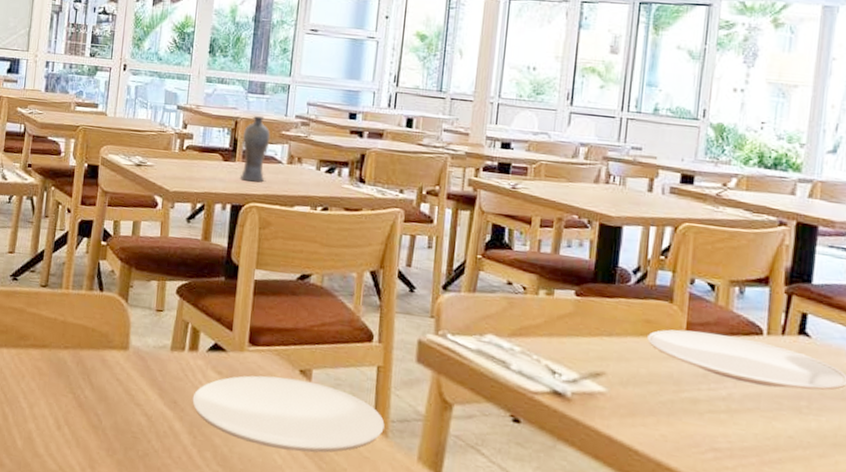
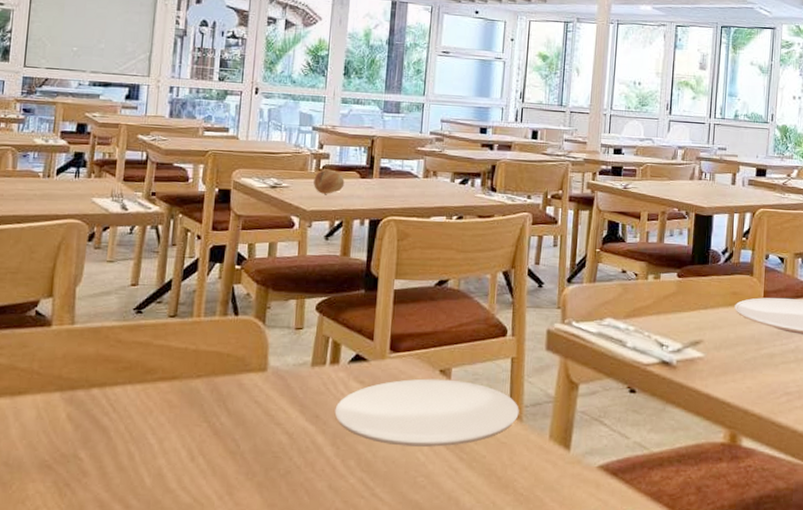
bread roll: none [177,150,208,176] -> present [314,170,345,194]
vase: present [240,115,271,183] -> none [378,133,407,198]

